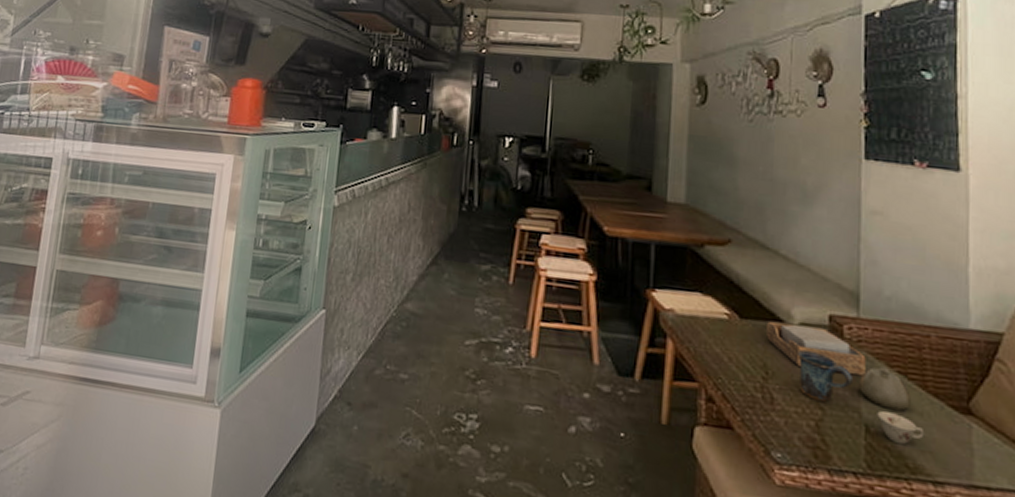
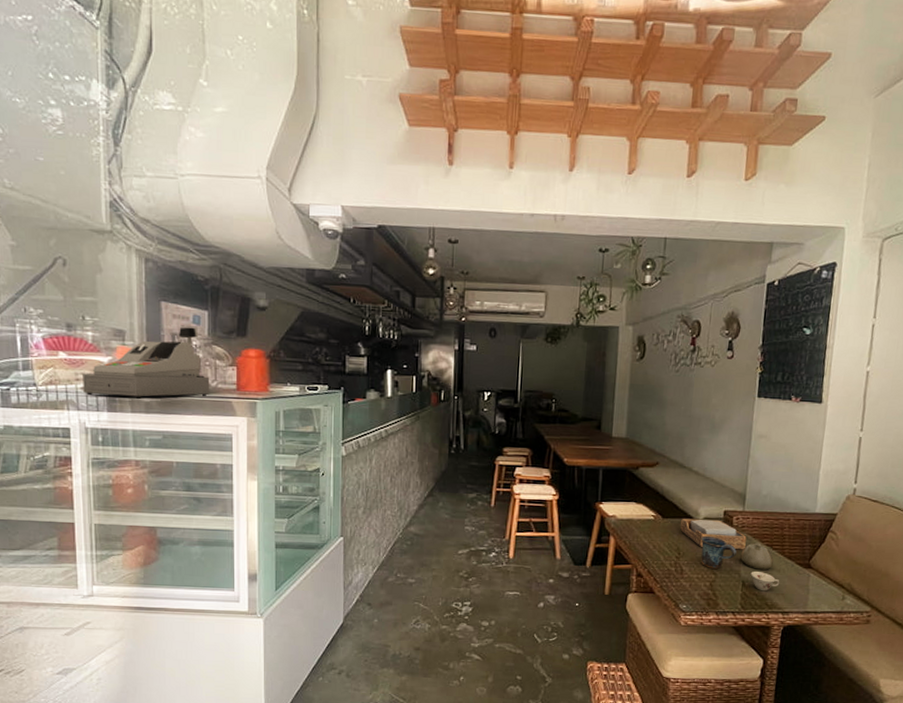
cash register: none [73,53,202,130] -> present [83,327,210,399]

